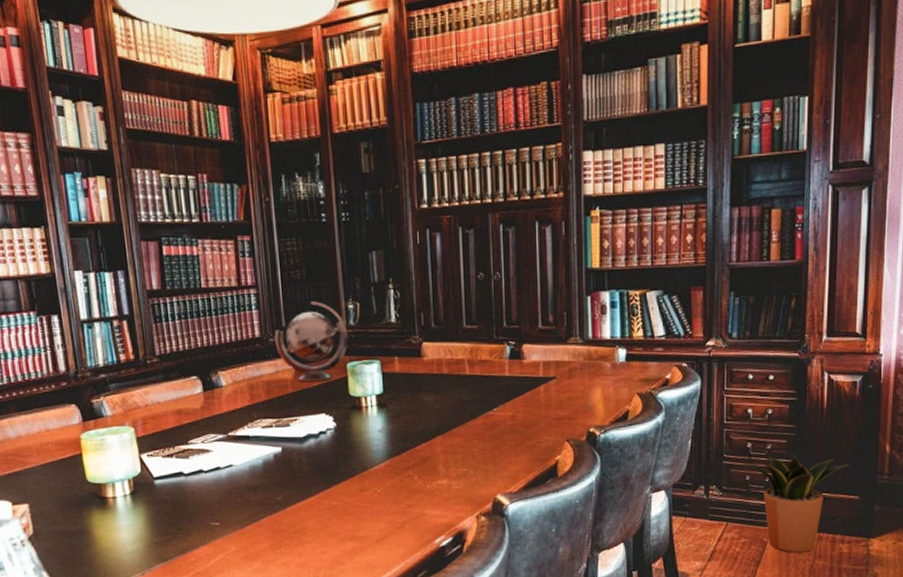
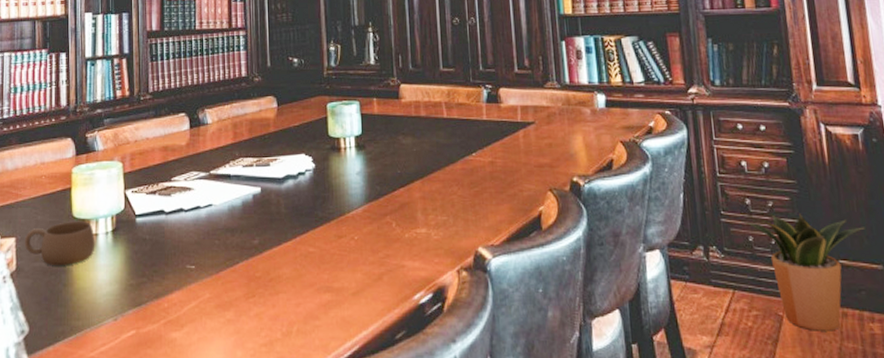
cup: none [38,486,115,528] -> present [24,221,95,265]
decorative globe: present [274,301,349,382] -> none [259,43,329,122]

